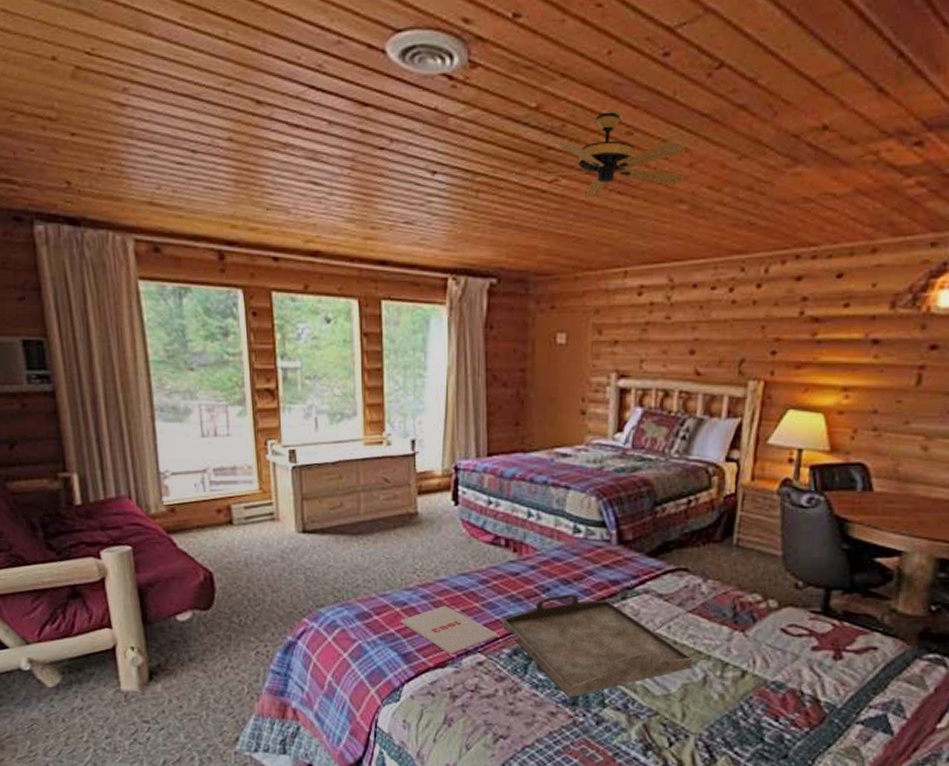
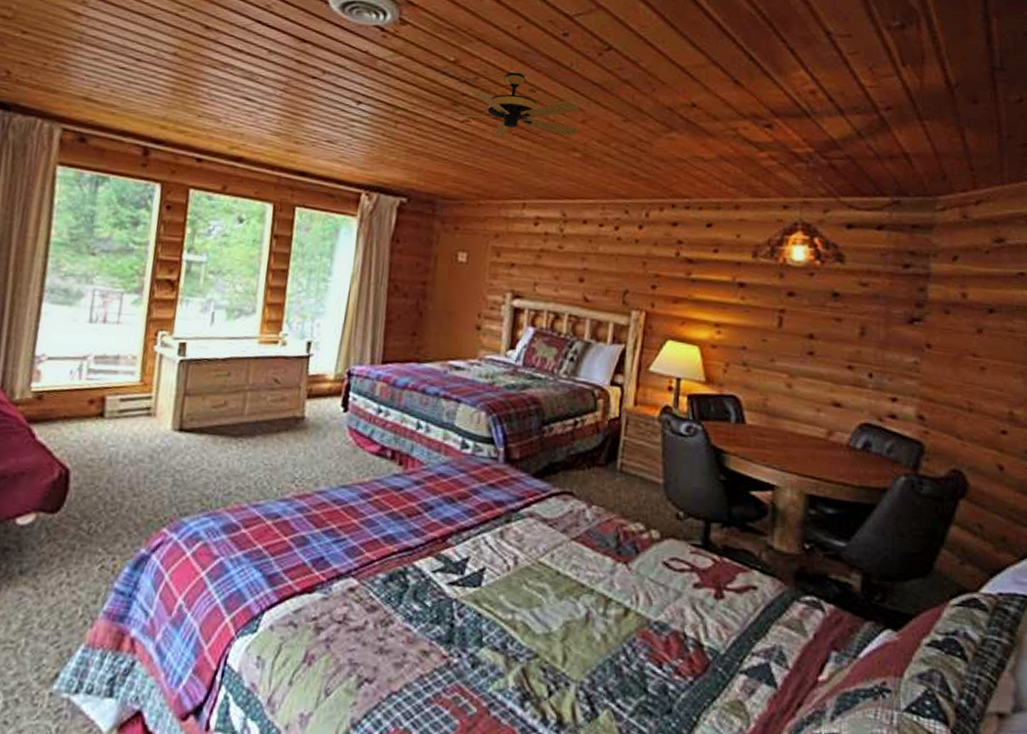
magazine: present [400,606,497,654] -> none [270,520,374,578]
serving tray: present [502,593,693,698] -> none [380,513,576,634]

